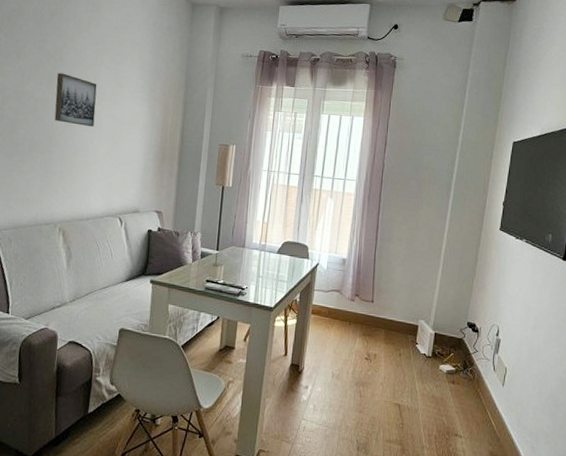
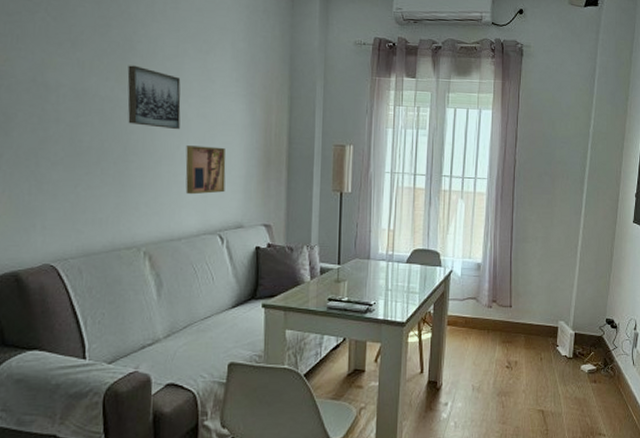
wall art: none [95,140,129,182] -> present [185,145,226,195]

